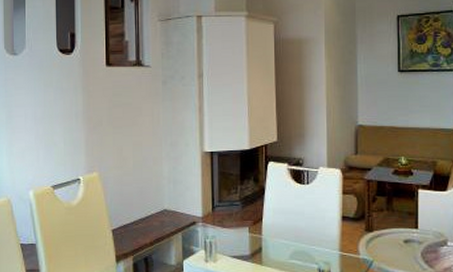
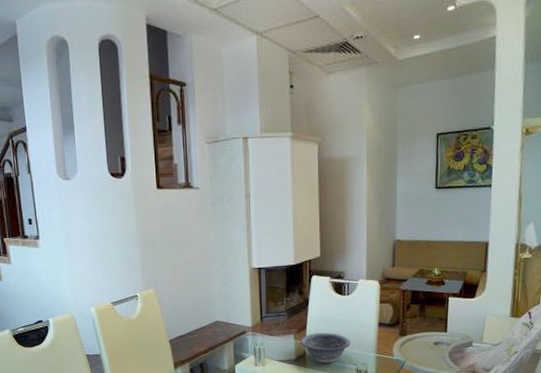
decorative bowl: none [256,226,311,262] -> present [301,333,351,364]

